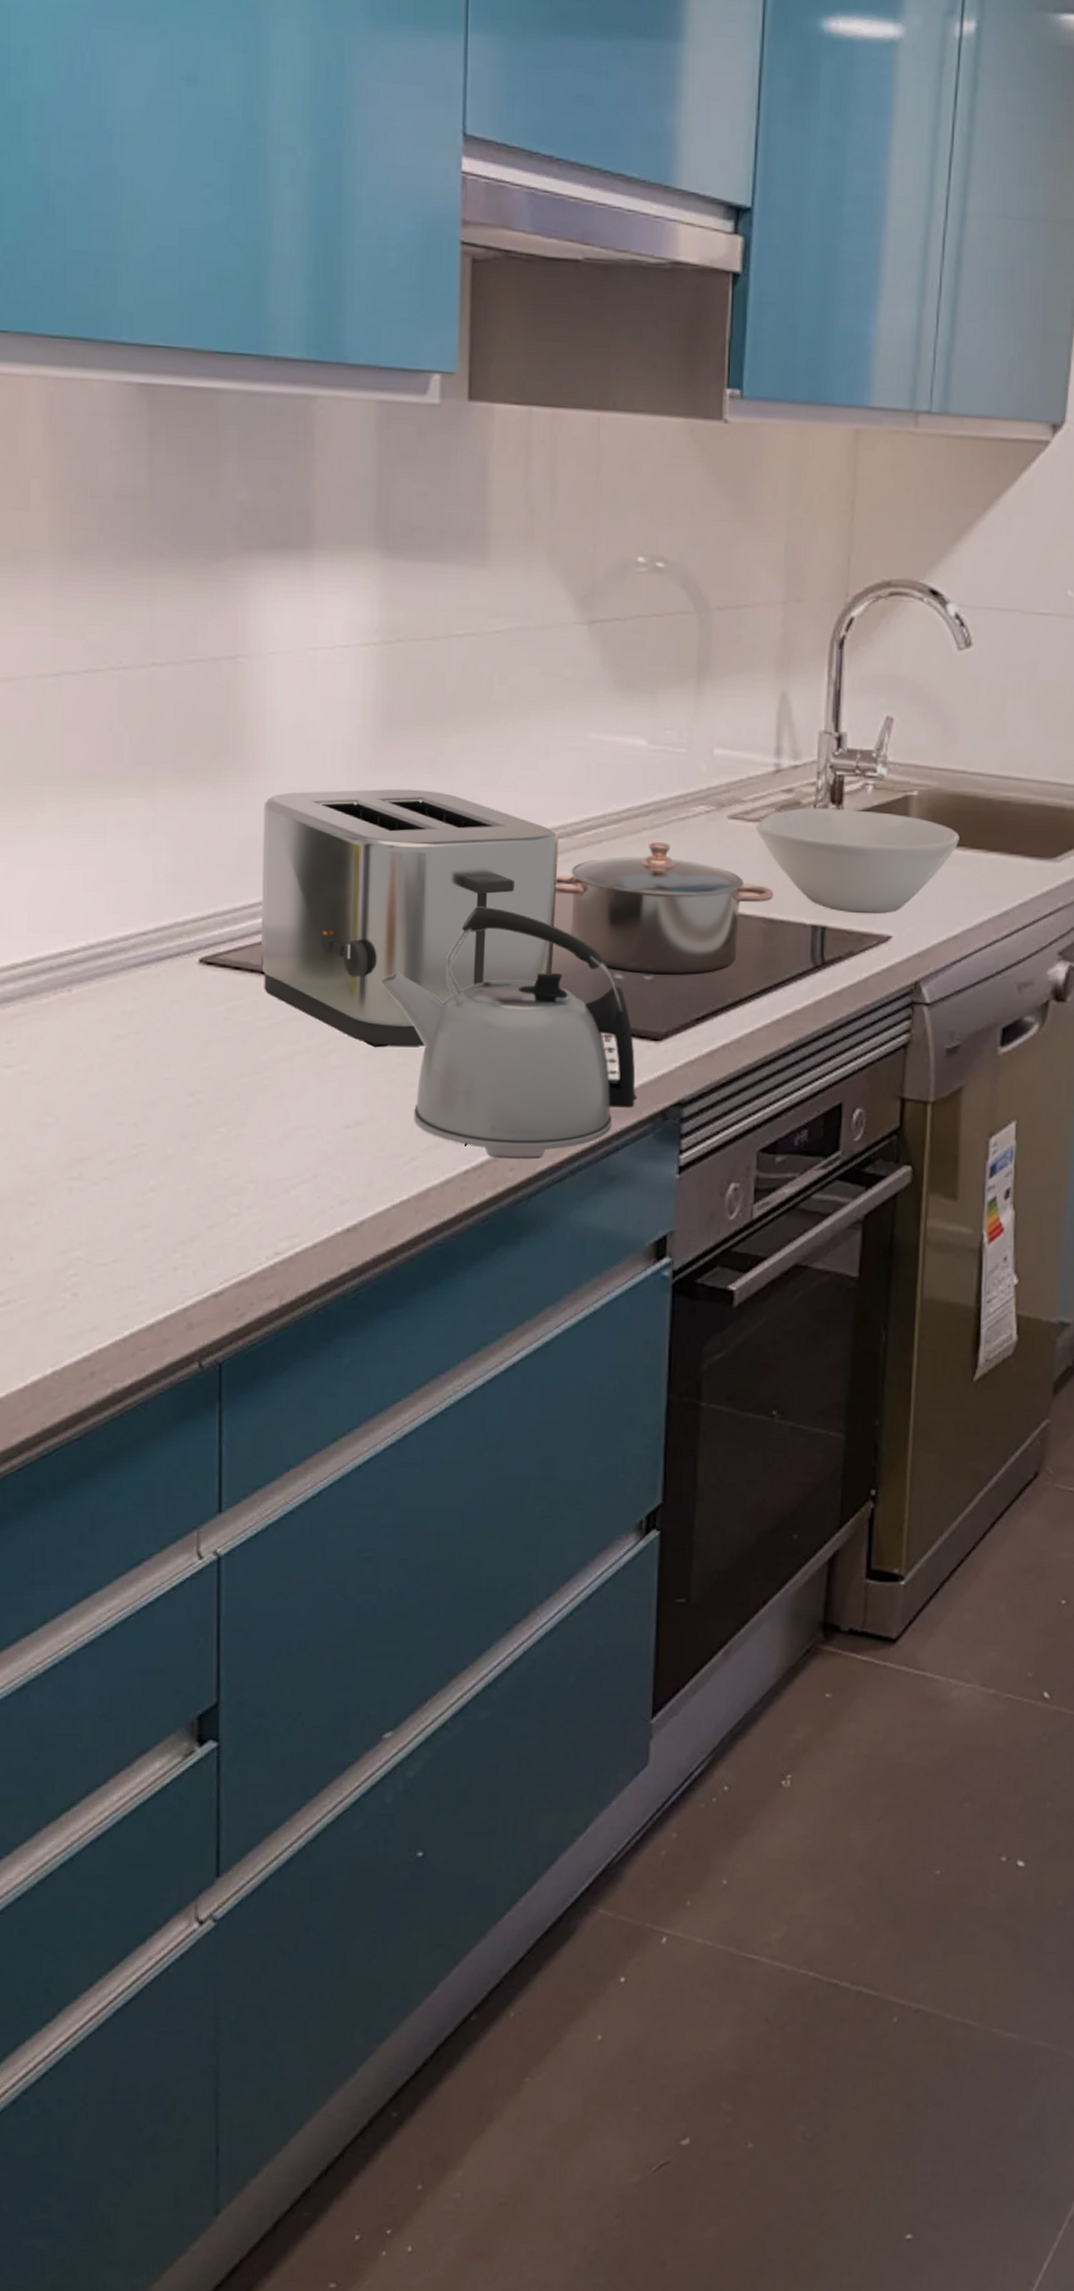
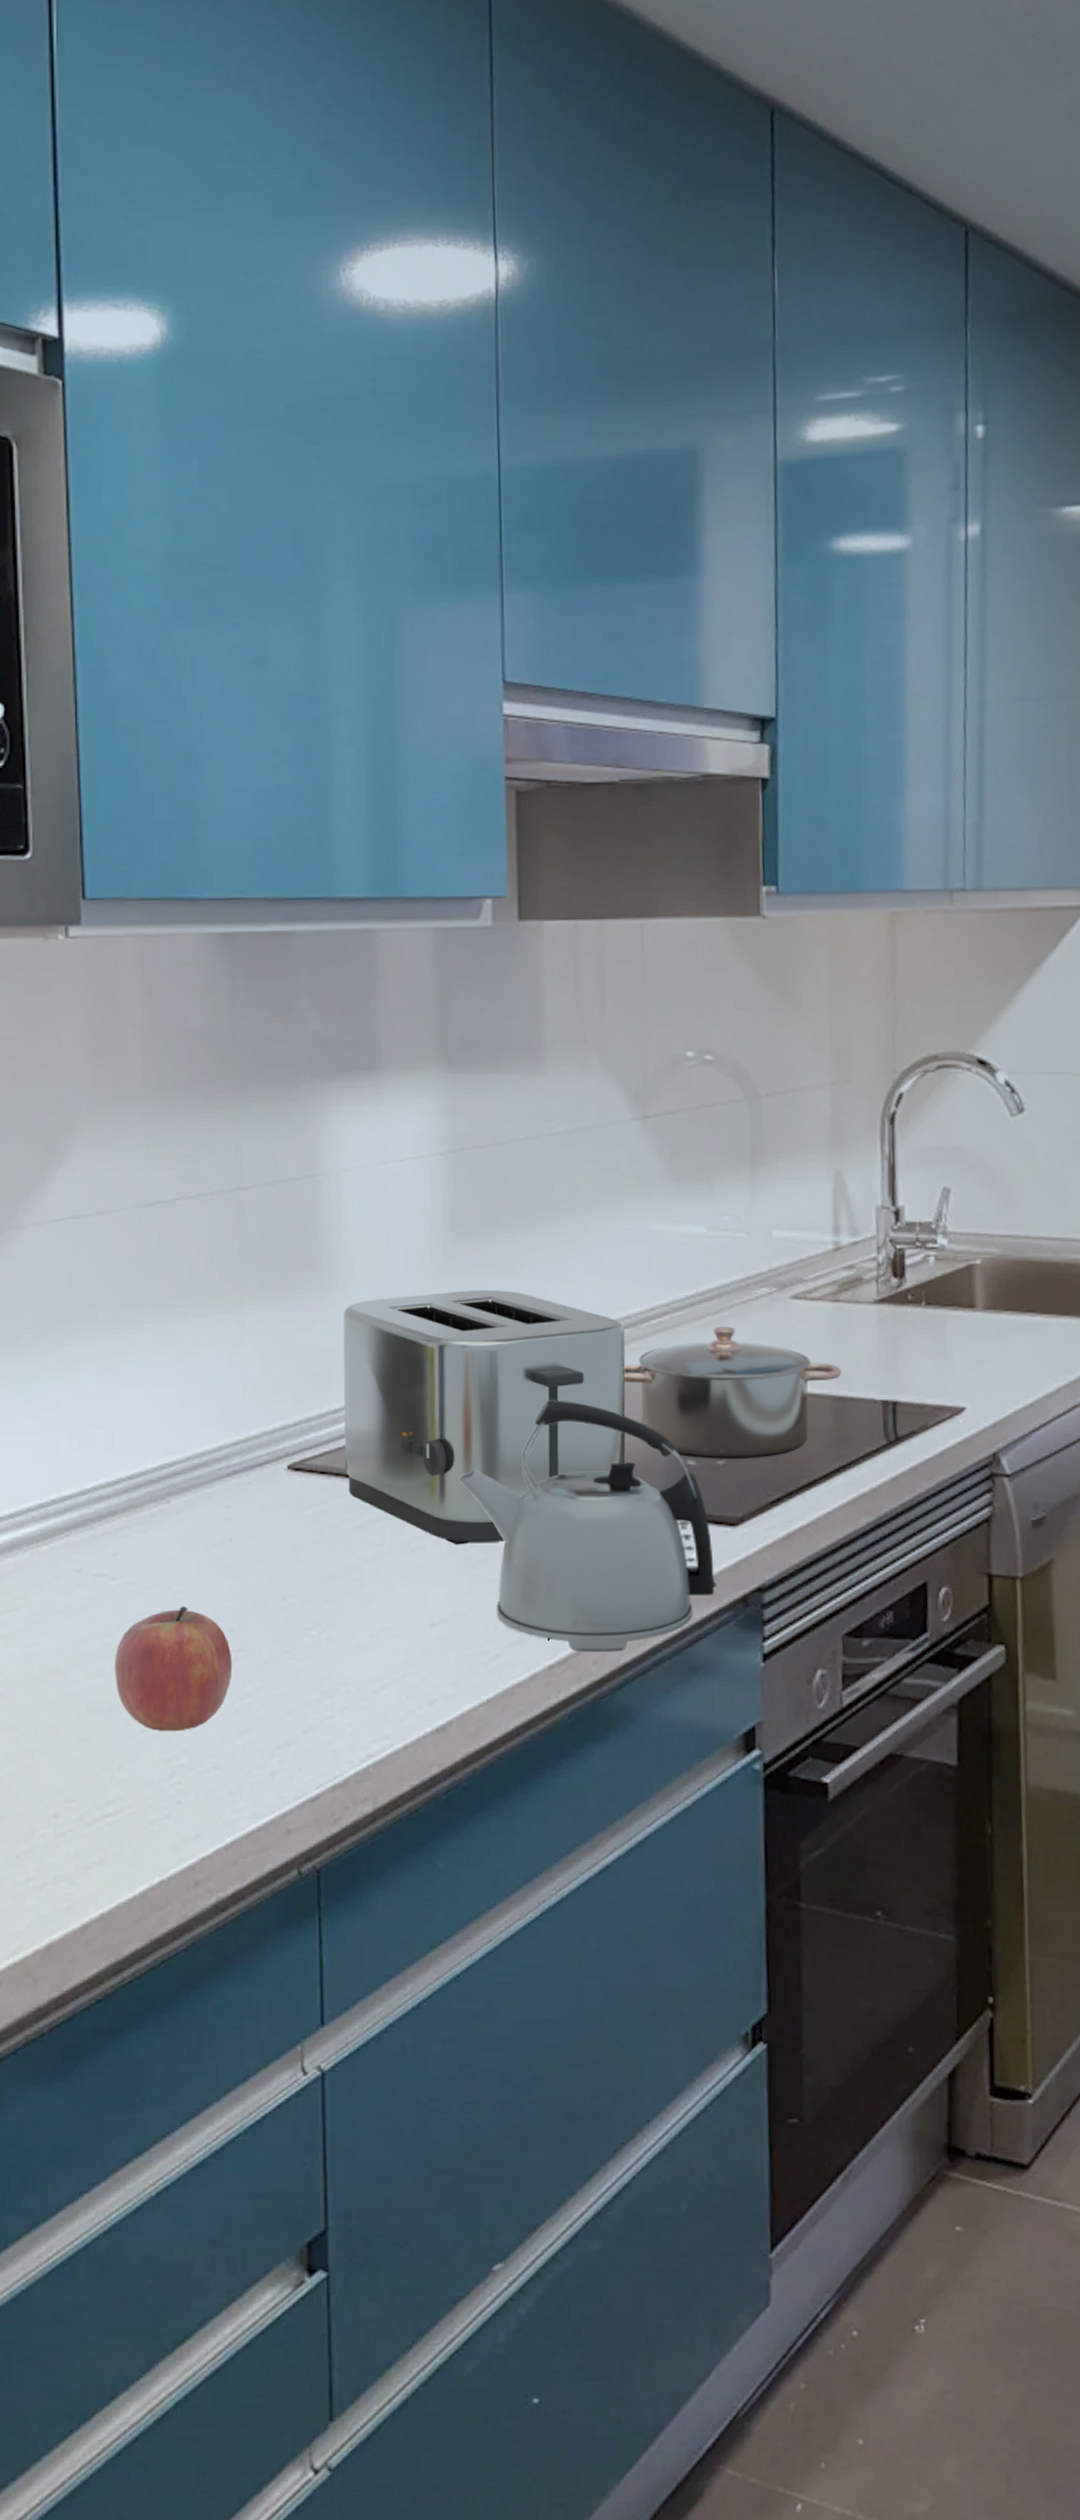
fruit: none [8,1098,135,1224] -> present [115,1606,233,1732]
bowl: present [755,808,959,913] -> none [818,1282,1028,1386]

